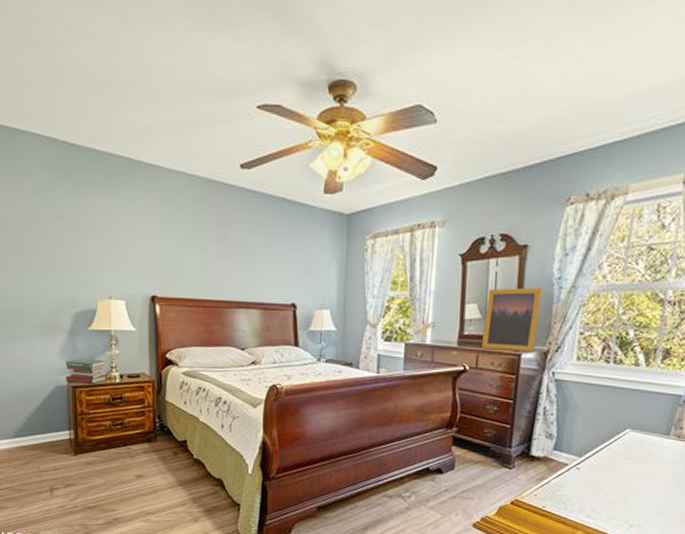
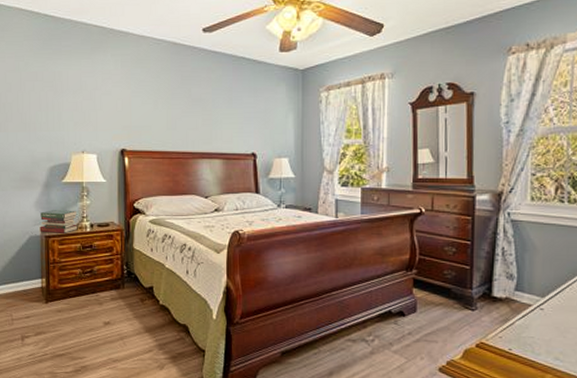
picture frame: present [480,287,543,352] -> none [435,131,492,194]

